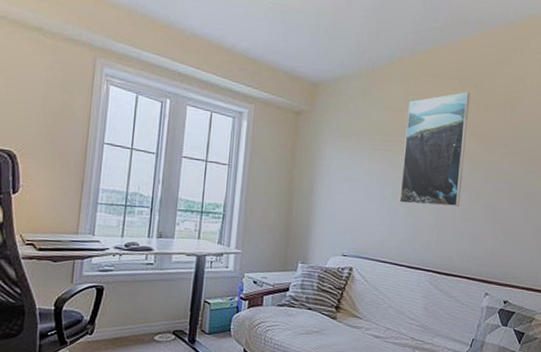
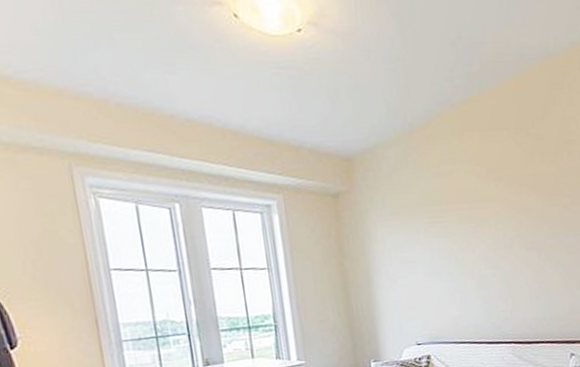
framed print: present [399,91,470,207] -> none [457,141,531,277]

